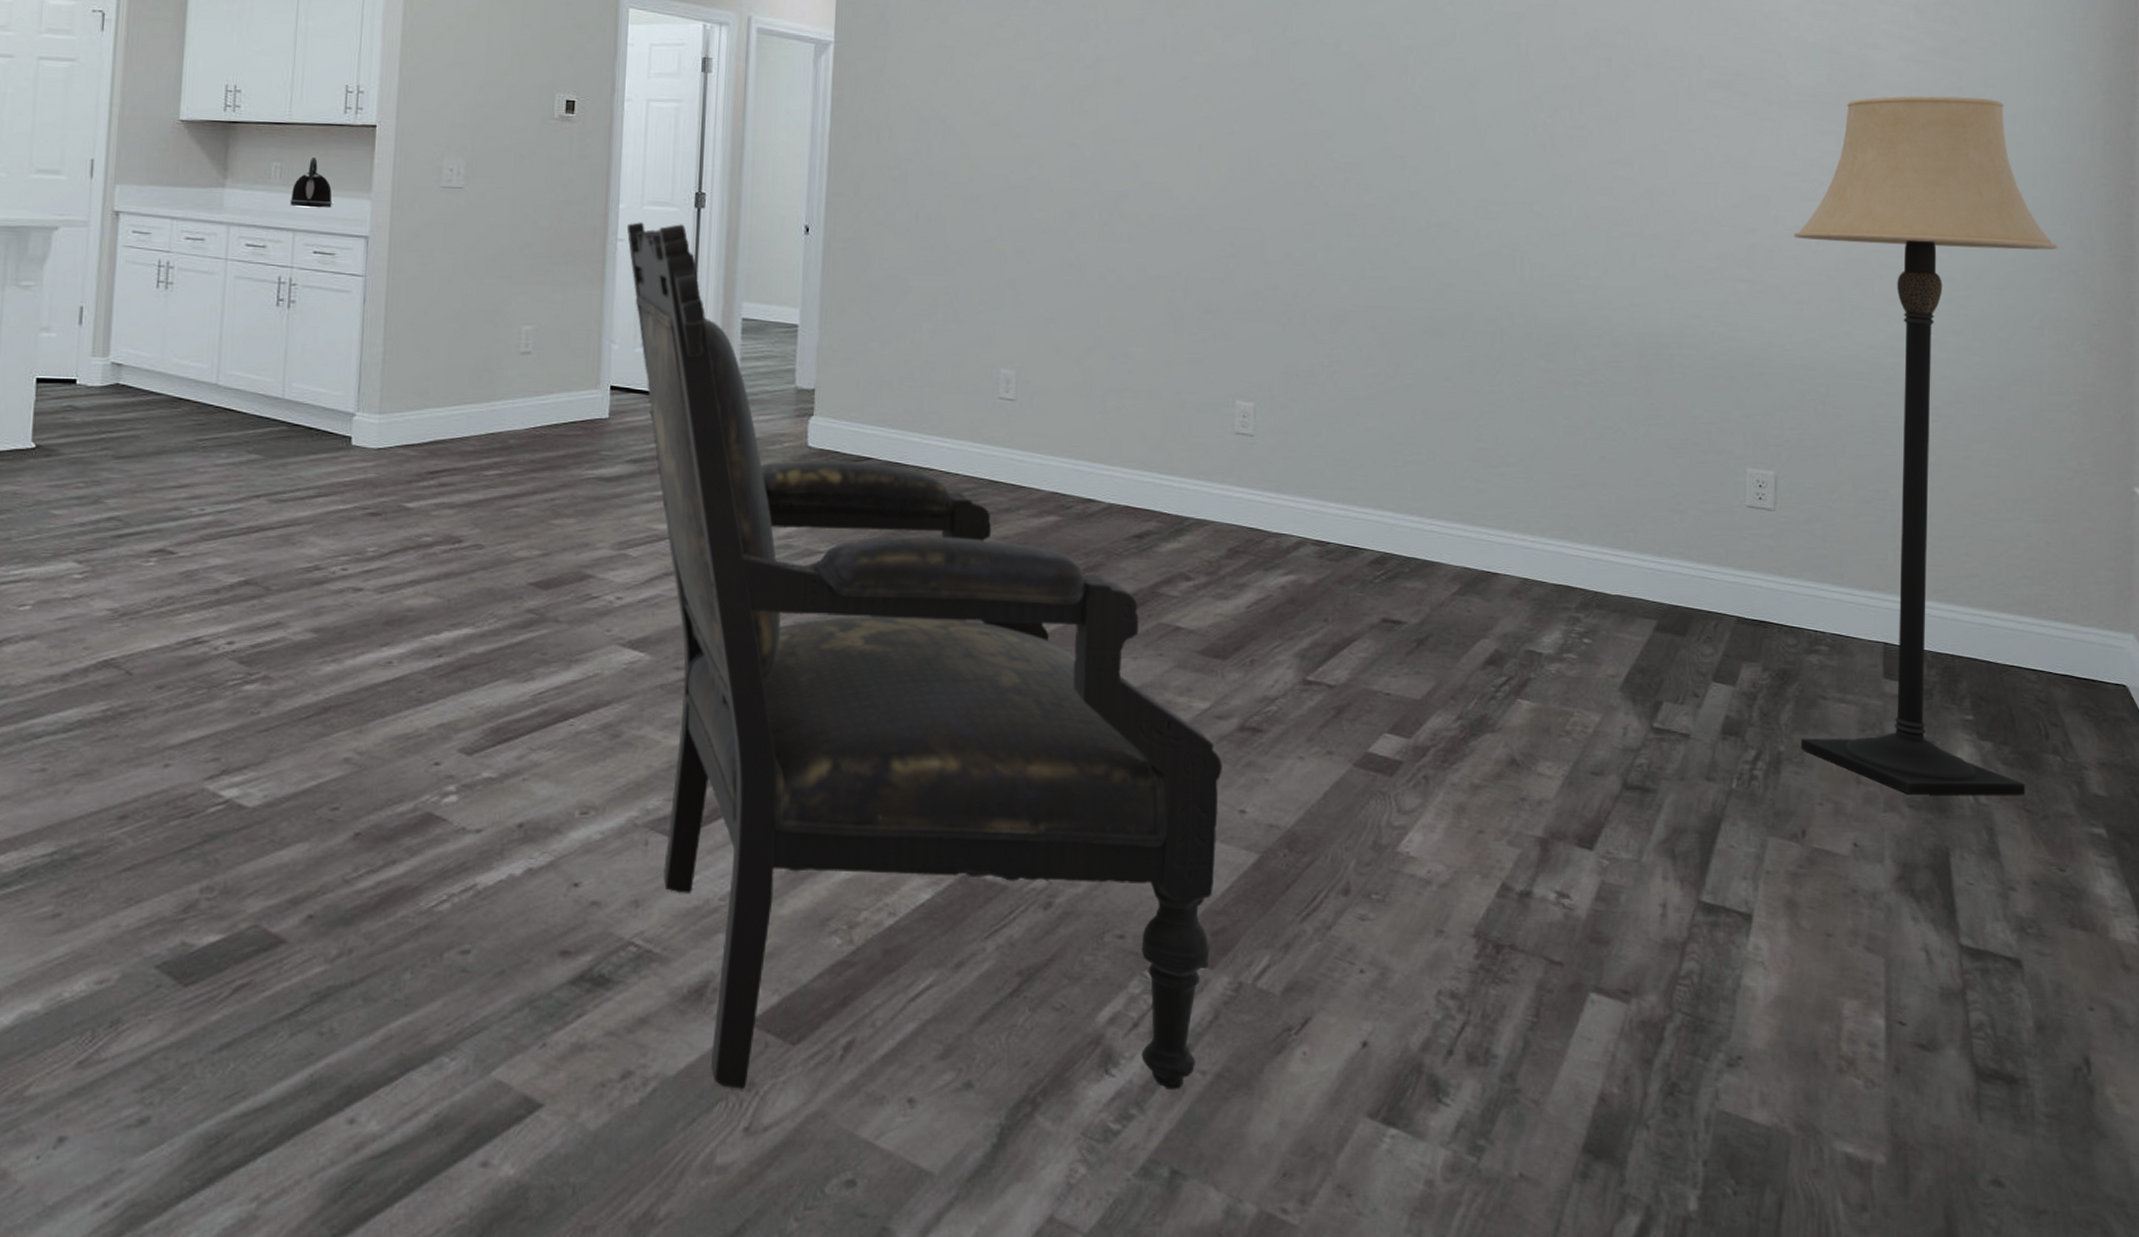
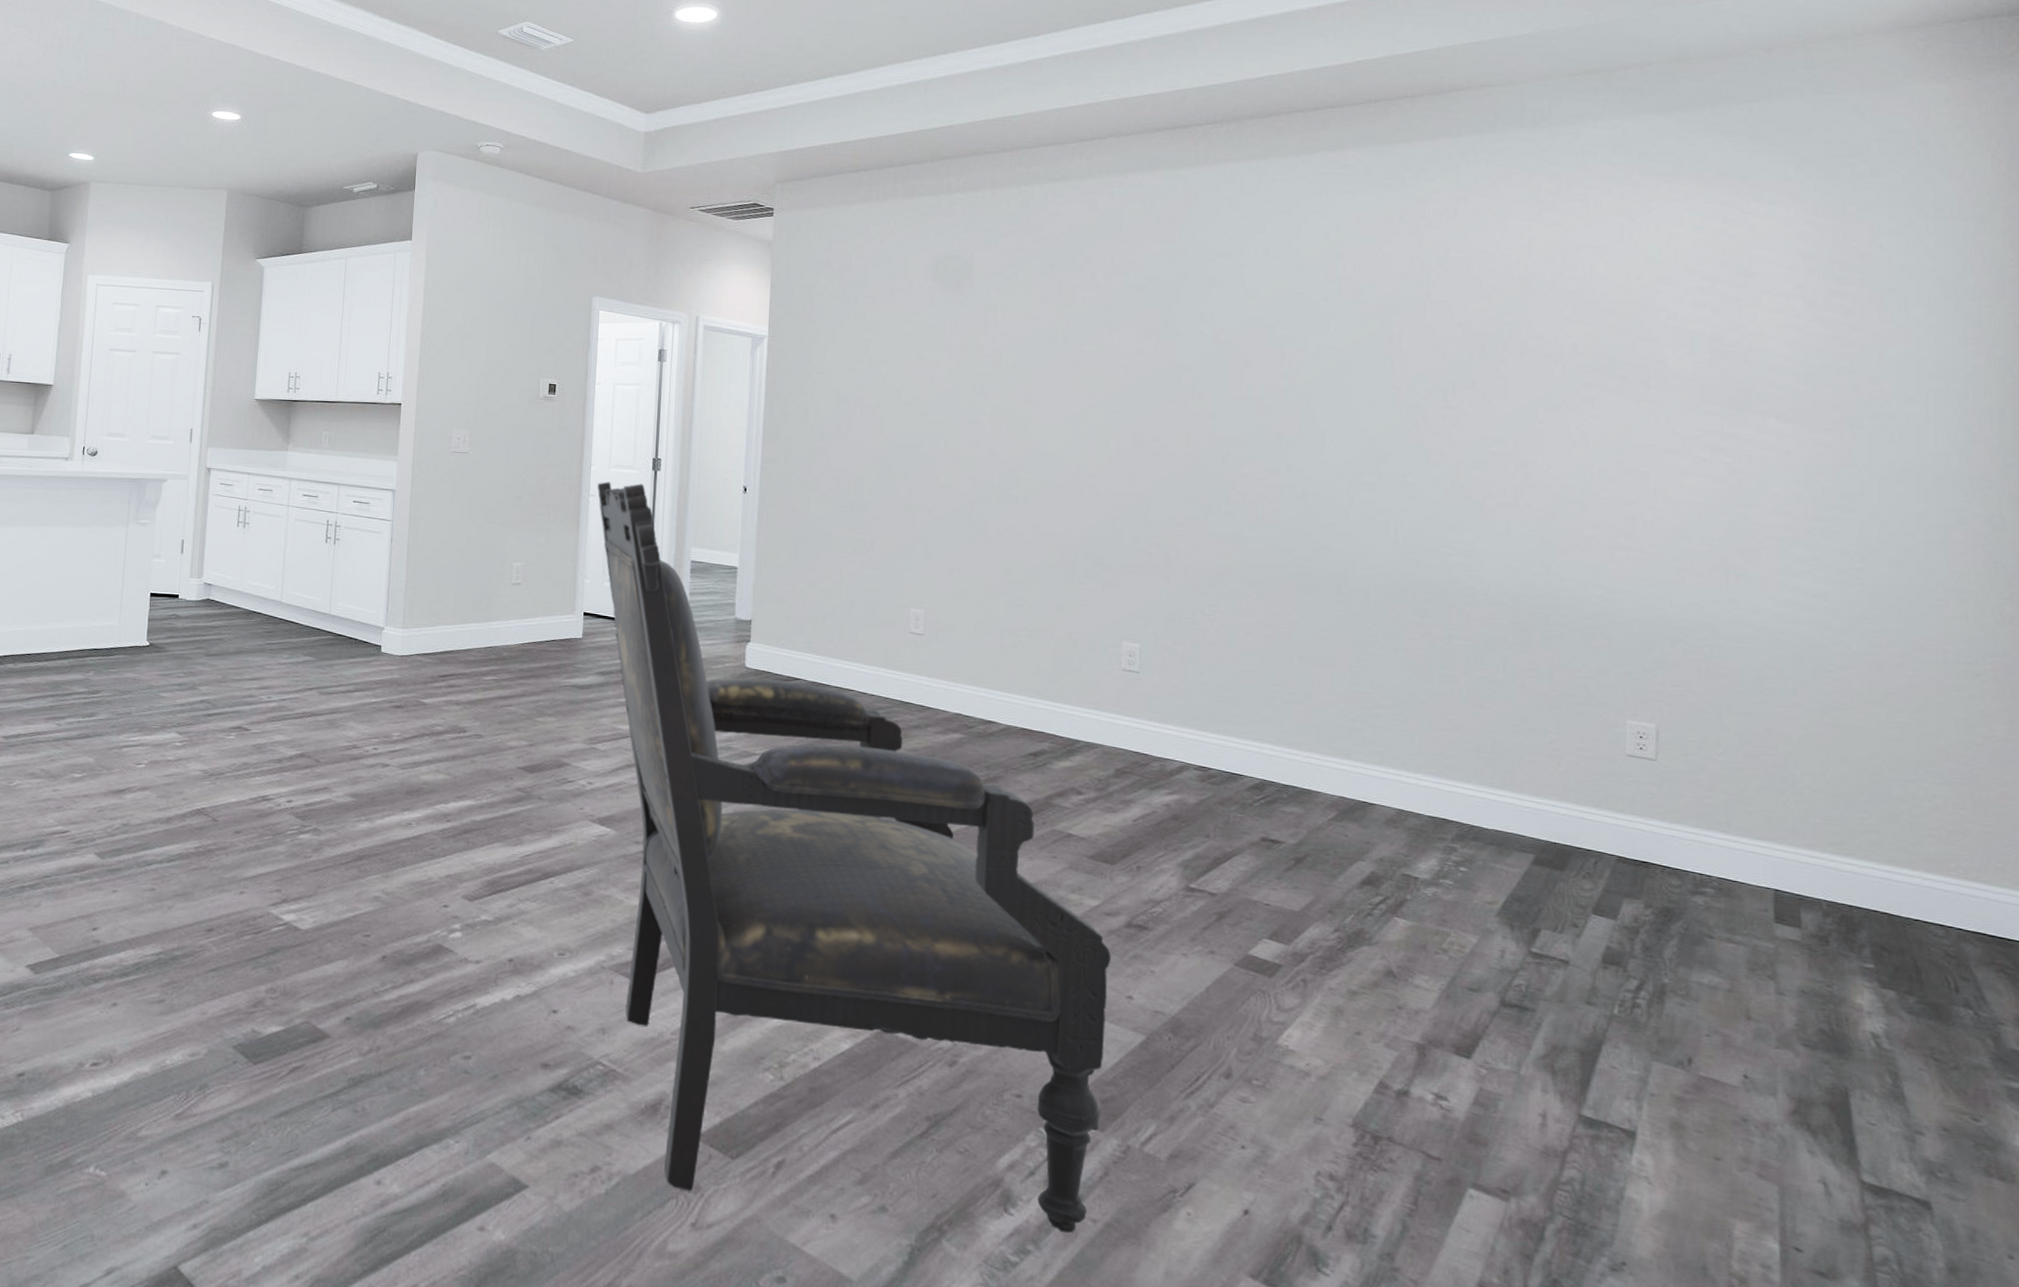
kettle: present [290,158,332,207] -> none [336,428,368,467]
lamp: present [1794,96,2059,796] -> none [1674,379,1965,1045]

